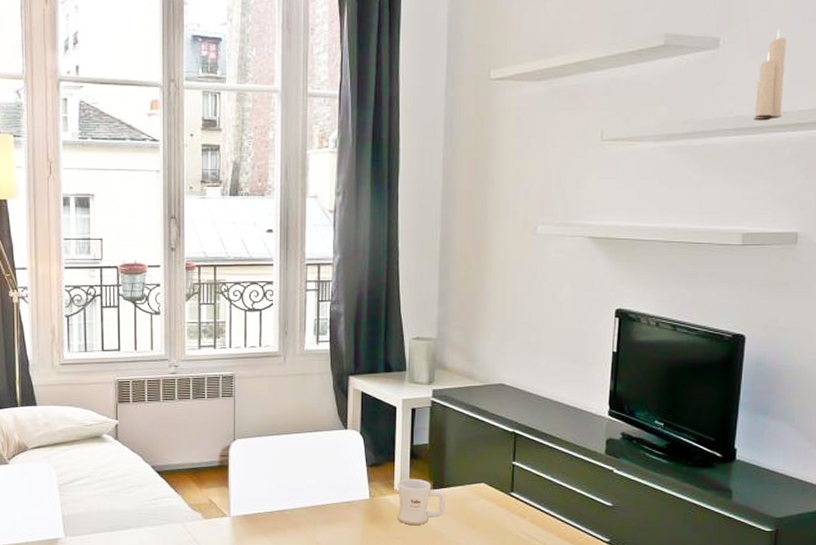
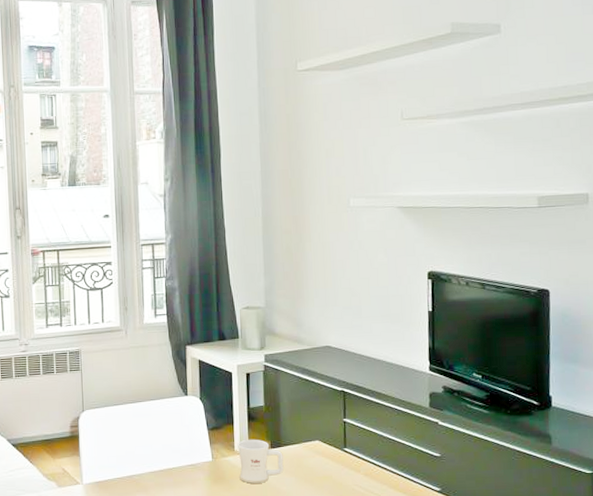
candle: present [754,29,786,121] -> none [537,13,563,95]

